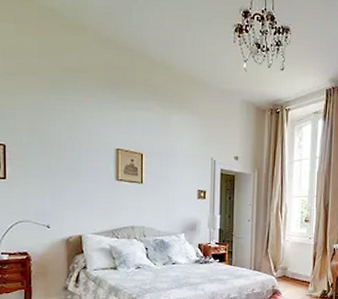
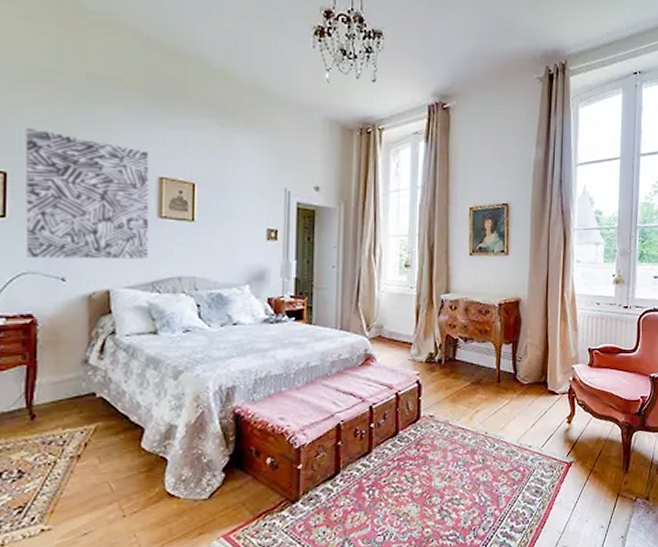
wall art: none [18,109,110,212] -> present [25,127,149,259]

